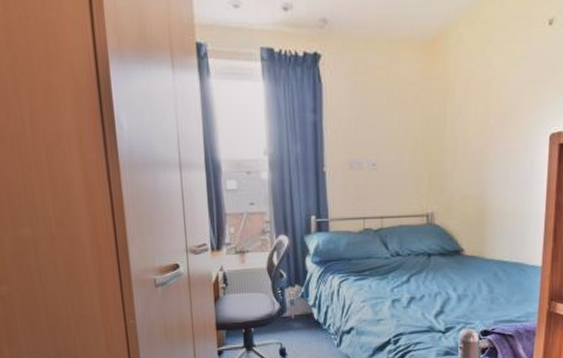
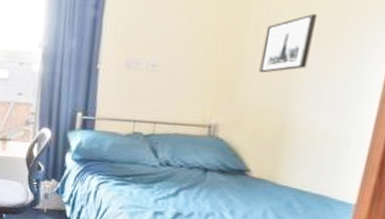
wall art: none [459,110,497,164] -> present [259,13,318,73]

